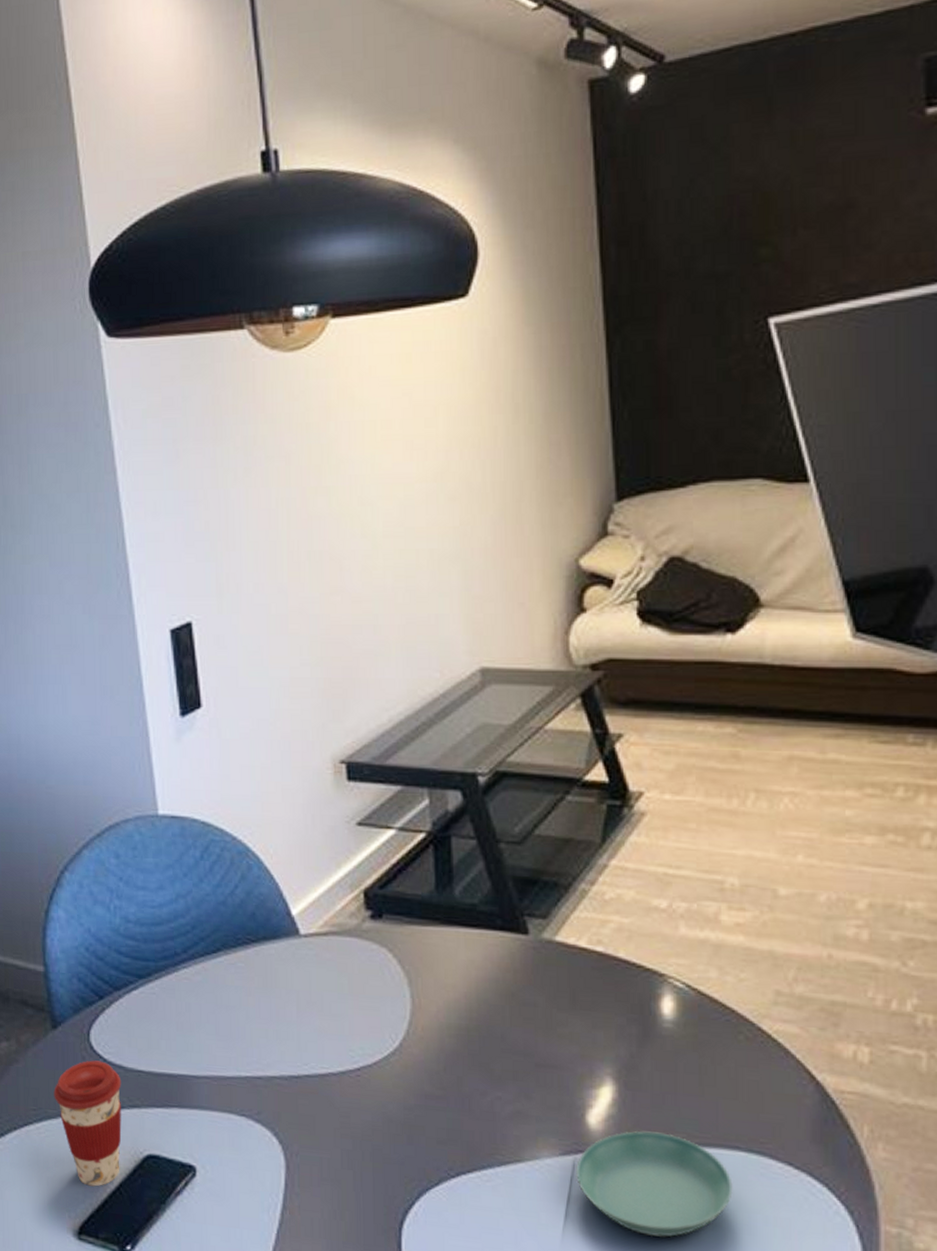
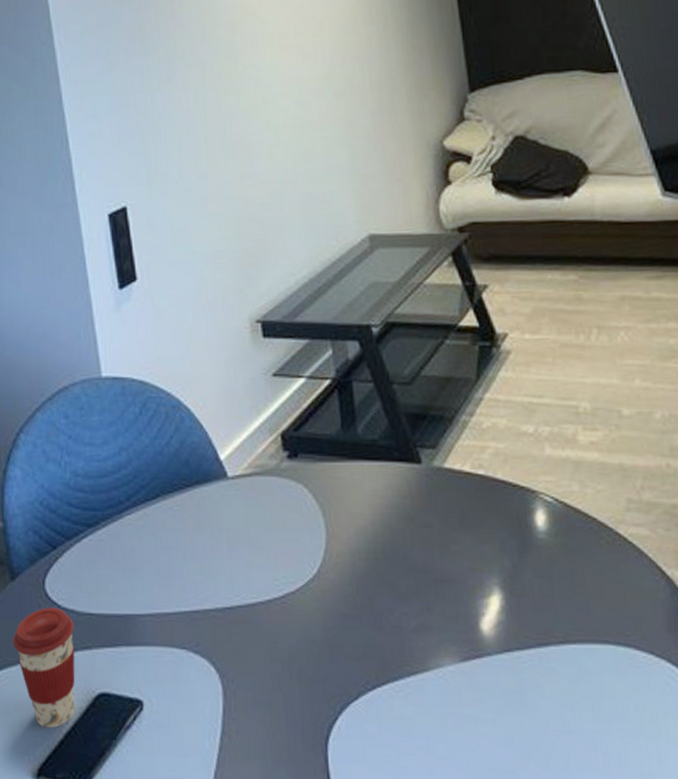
saucer: present [576,1130,733,1238] -> none [474,633,607,730]

